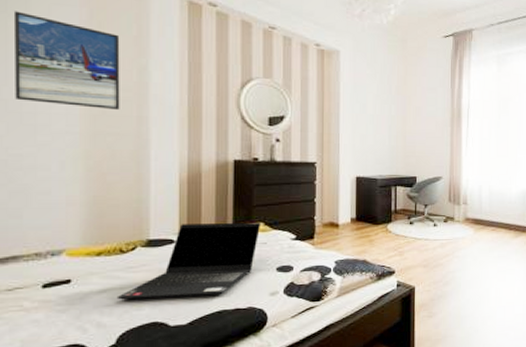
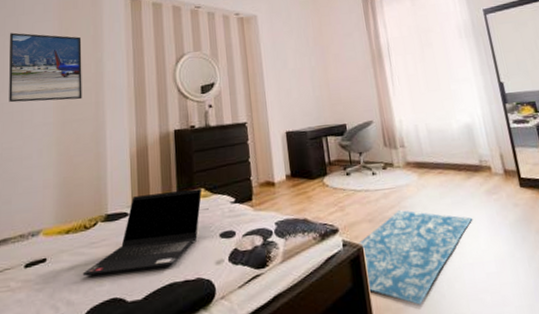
rug: none [411,259,513,337] -> present [358,210,473,305]

